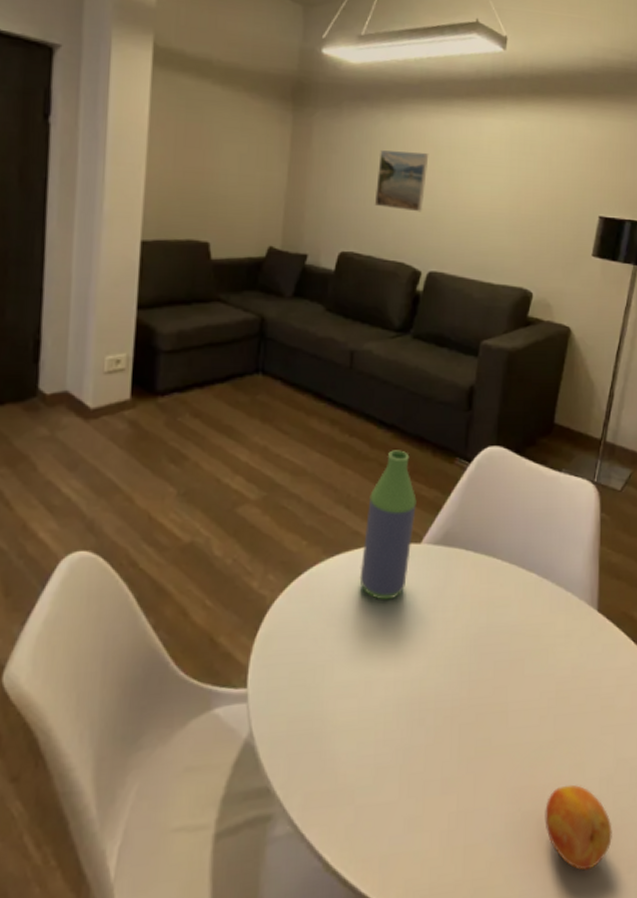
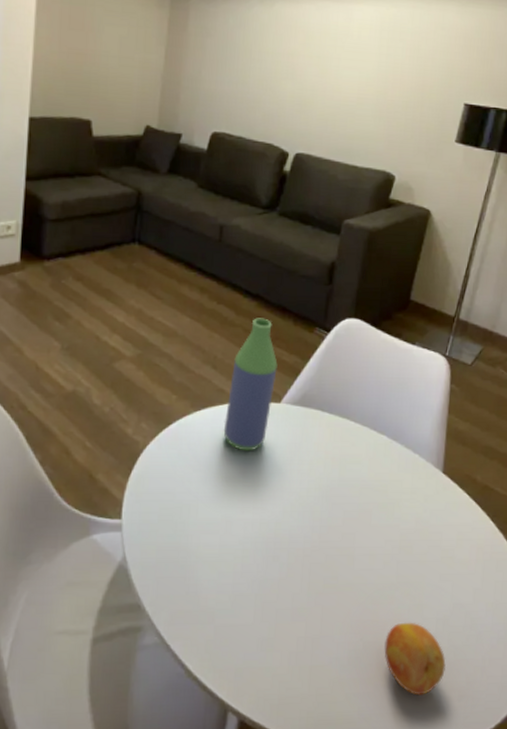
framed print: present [374,150,429,212] -> none [246,35,300,96]

